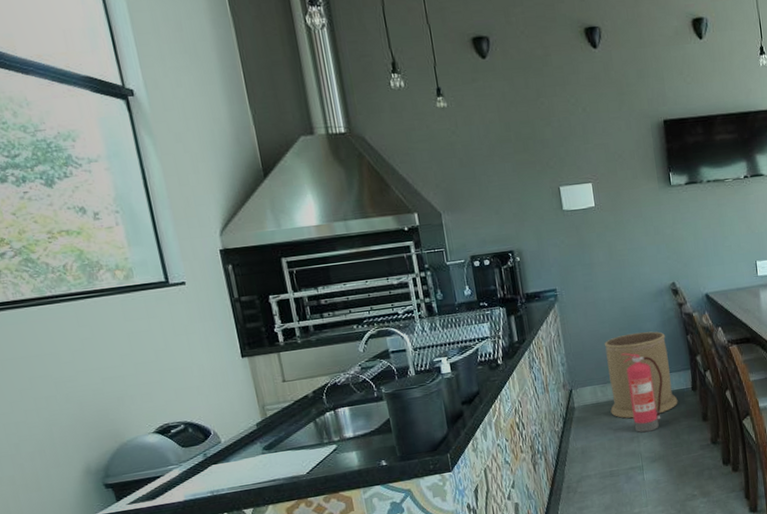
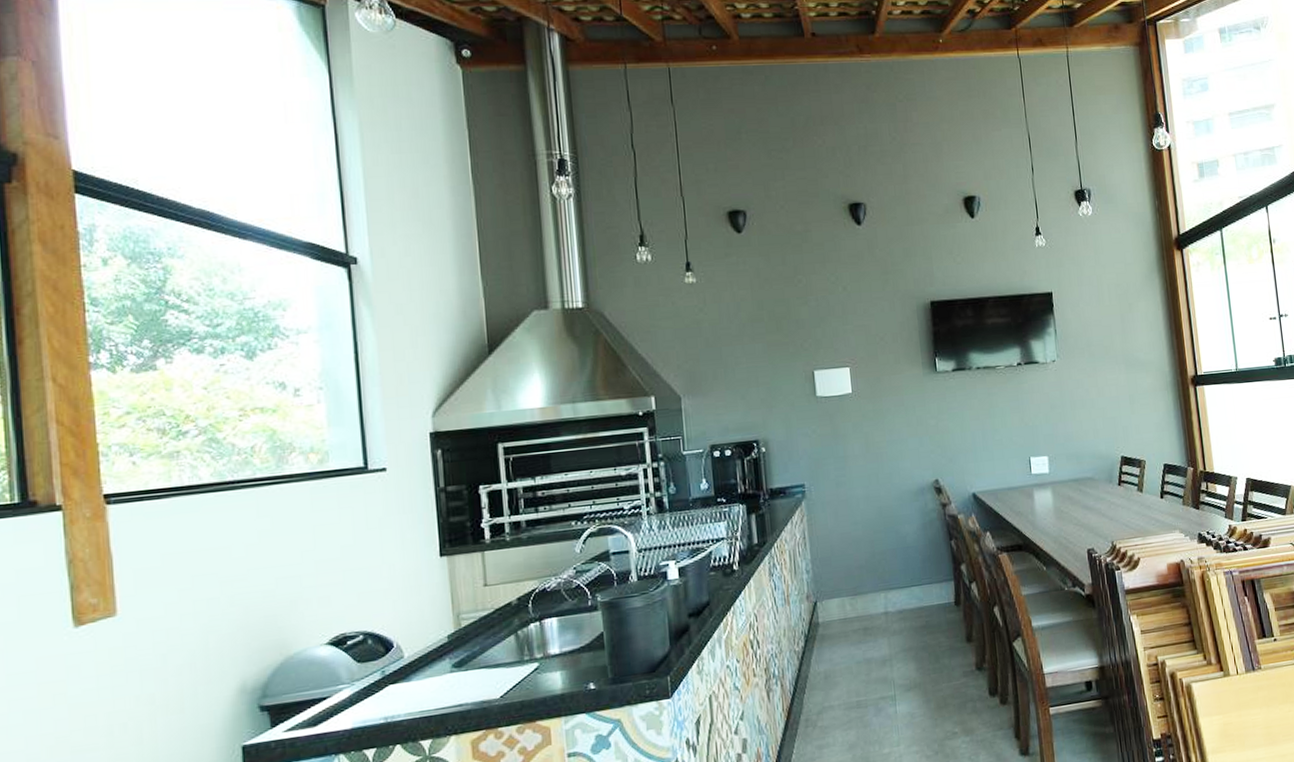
trash can: present [604,331,678,419] -> none [855,535,939,638]
fire extinguisher: present [621,353,663,433] -> none [874,559,922,655]

